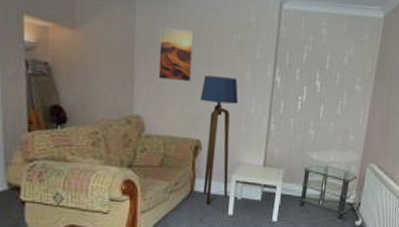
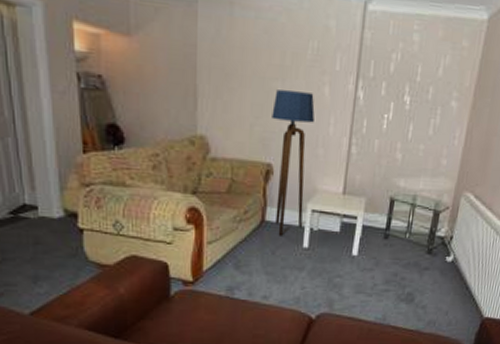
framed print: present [158,27,194,83] -> none [224,34,264,98]

